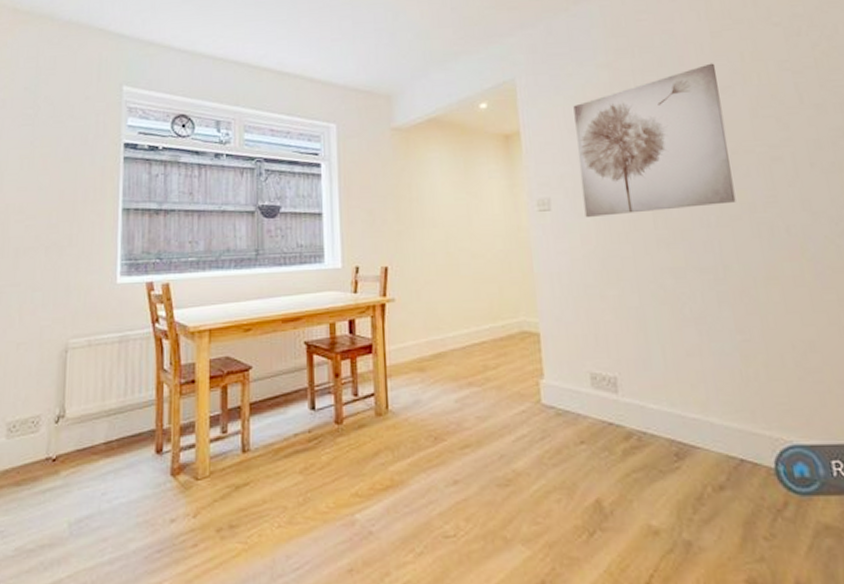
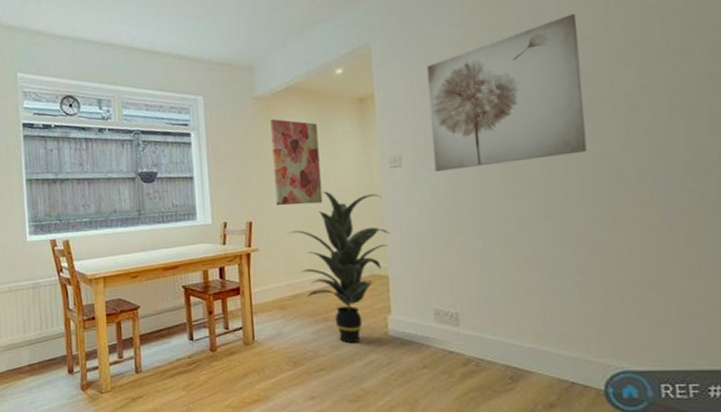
wall art: none [410,153,467,250] -> present [270,119,323,206]
indoor plant: none [428,234,540,414] -> present [288,191,390,344]

